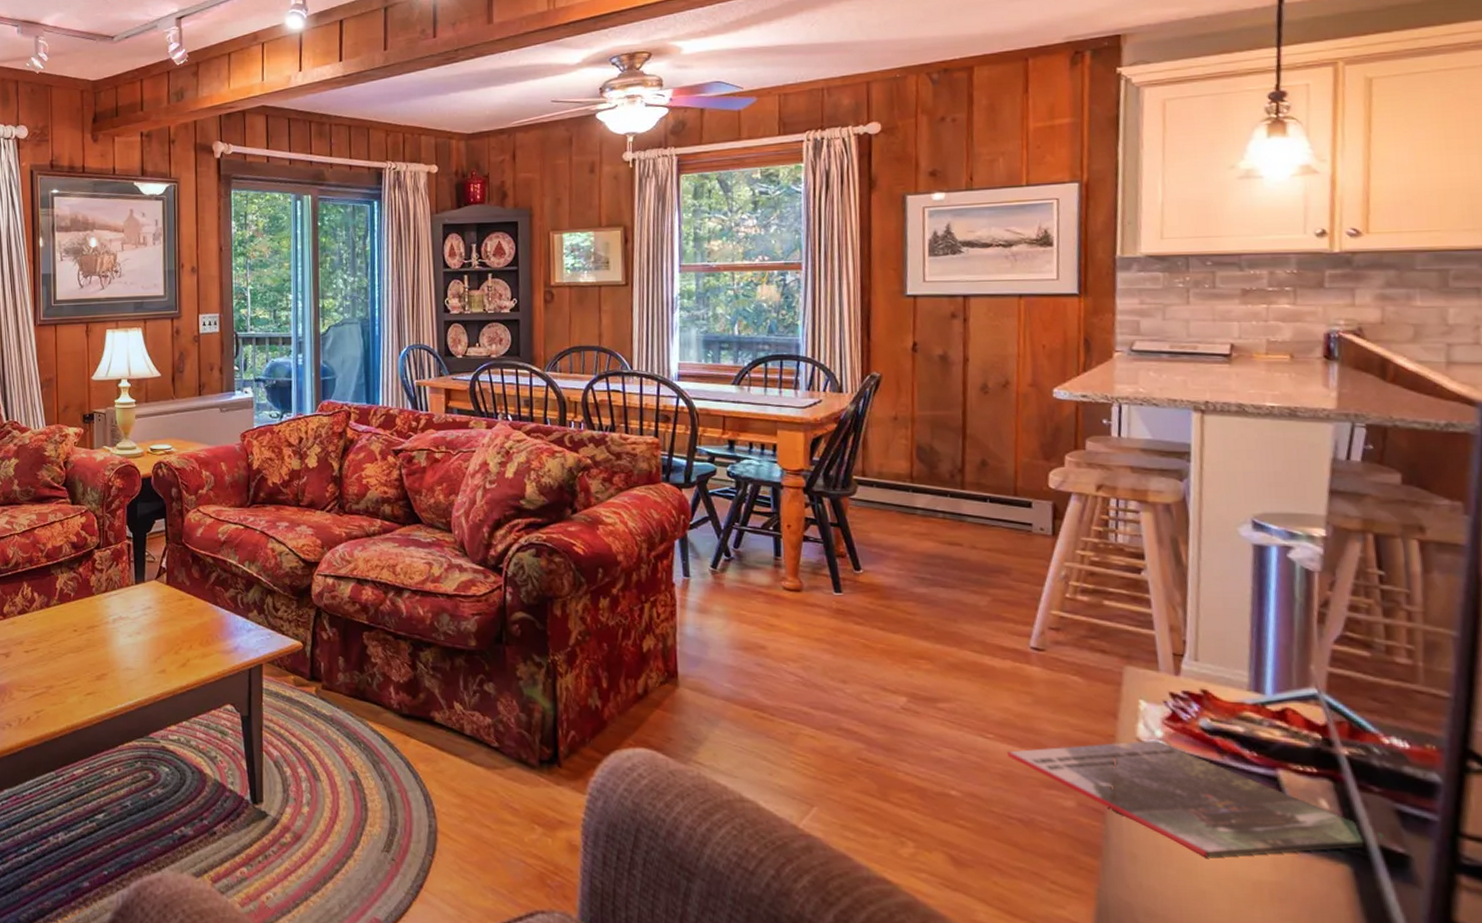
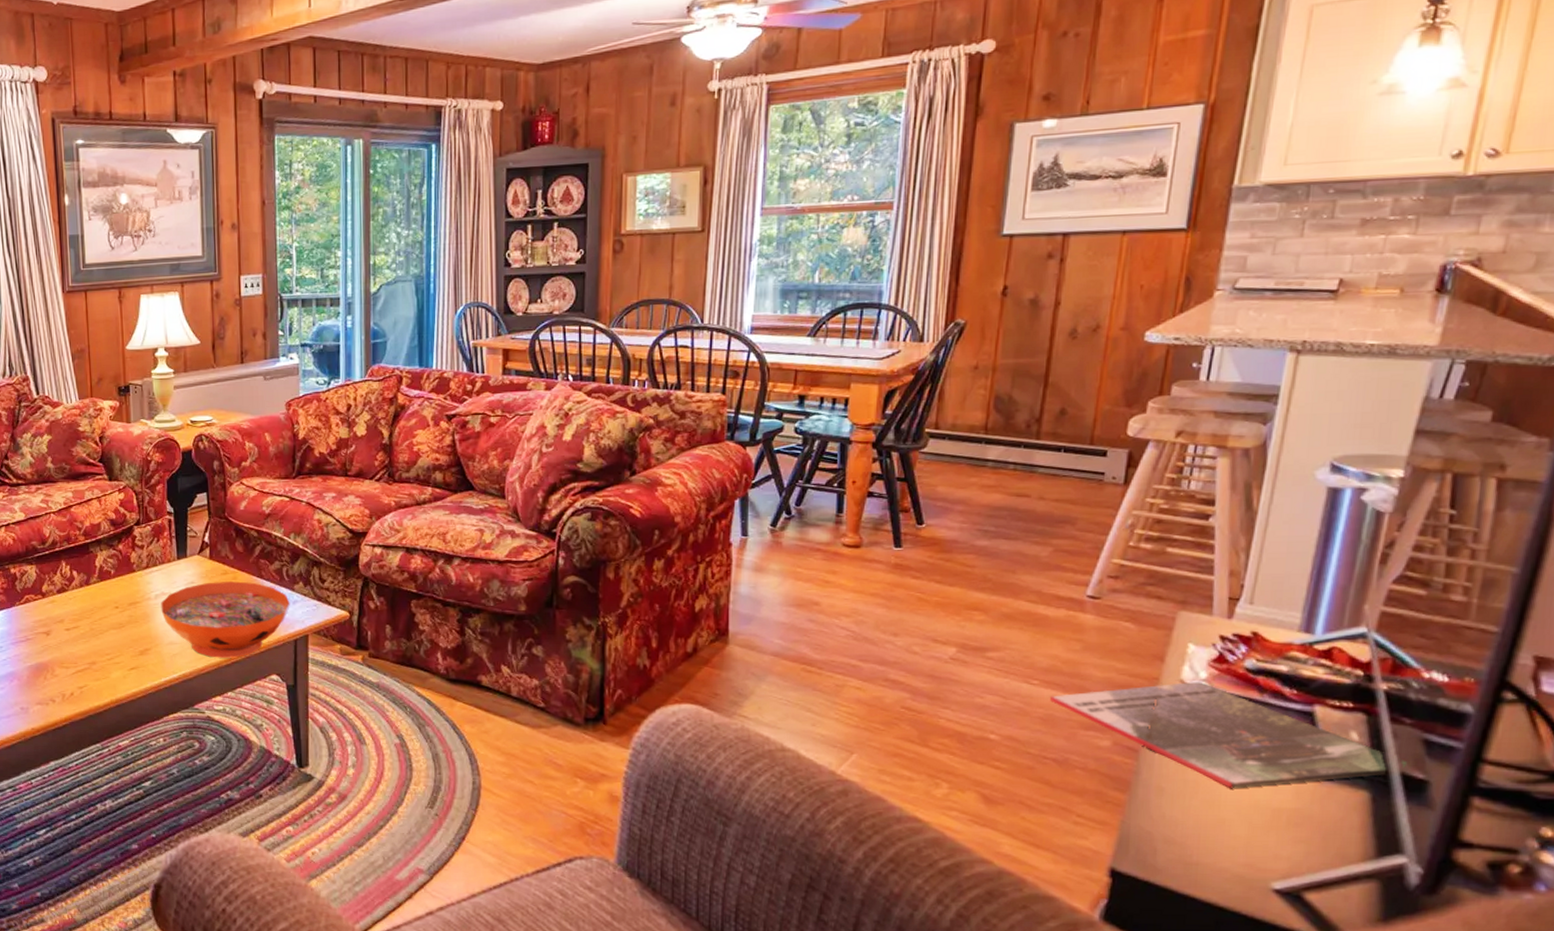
decorative bowl: none [118,607,245,686] -> present [161,581,290,658]

